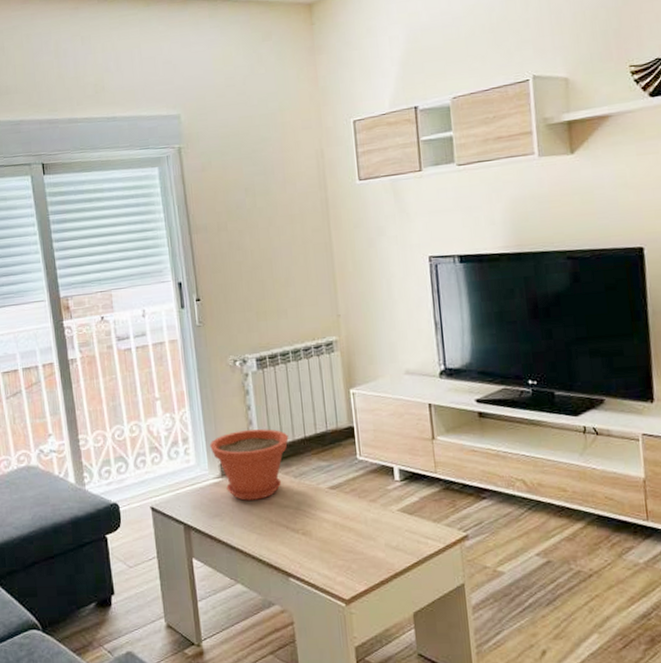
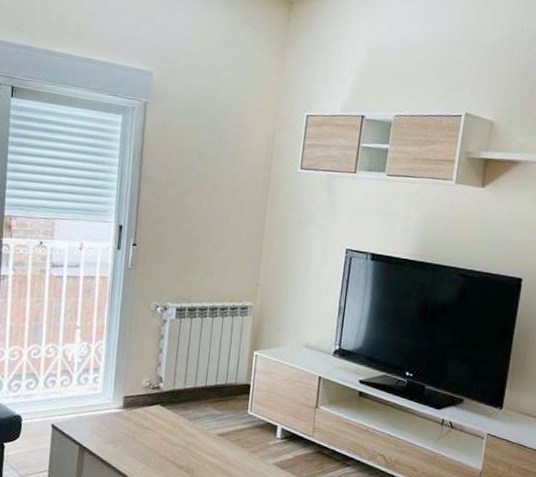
plant pot: present [210,429,289,501] -> none [118,369,191,435]

